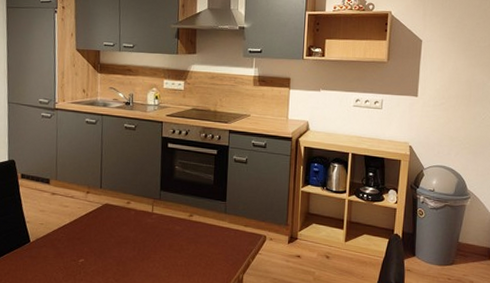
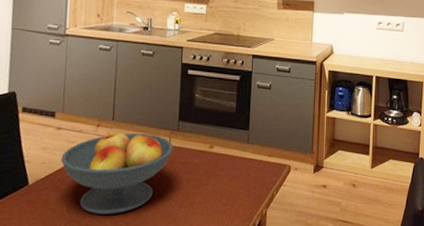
fruit bowl: none [57,198,156,271] -> present [61,131,174,214]

